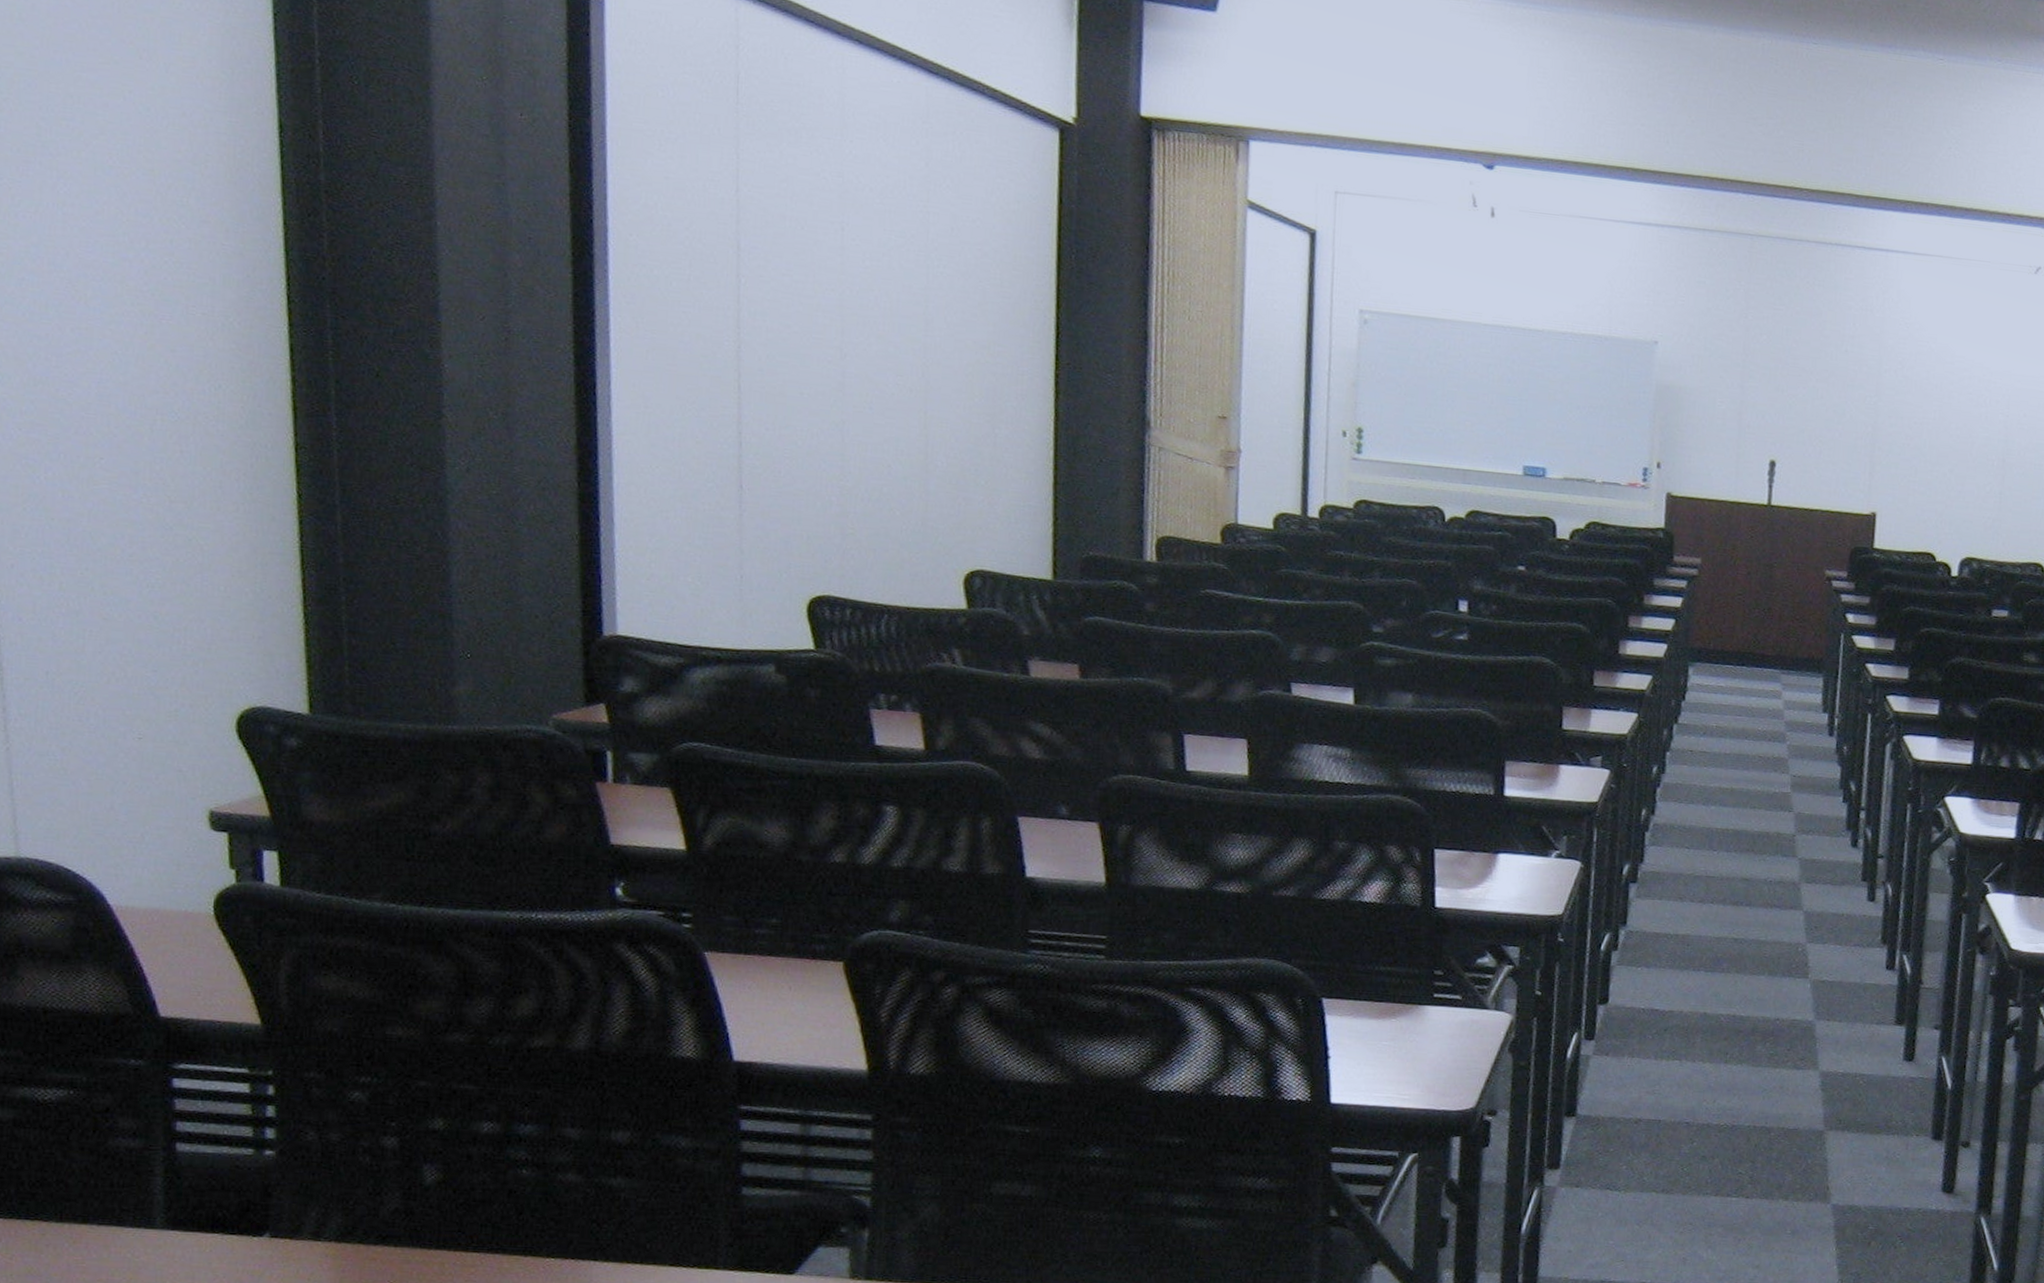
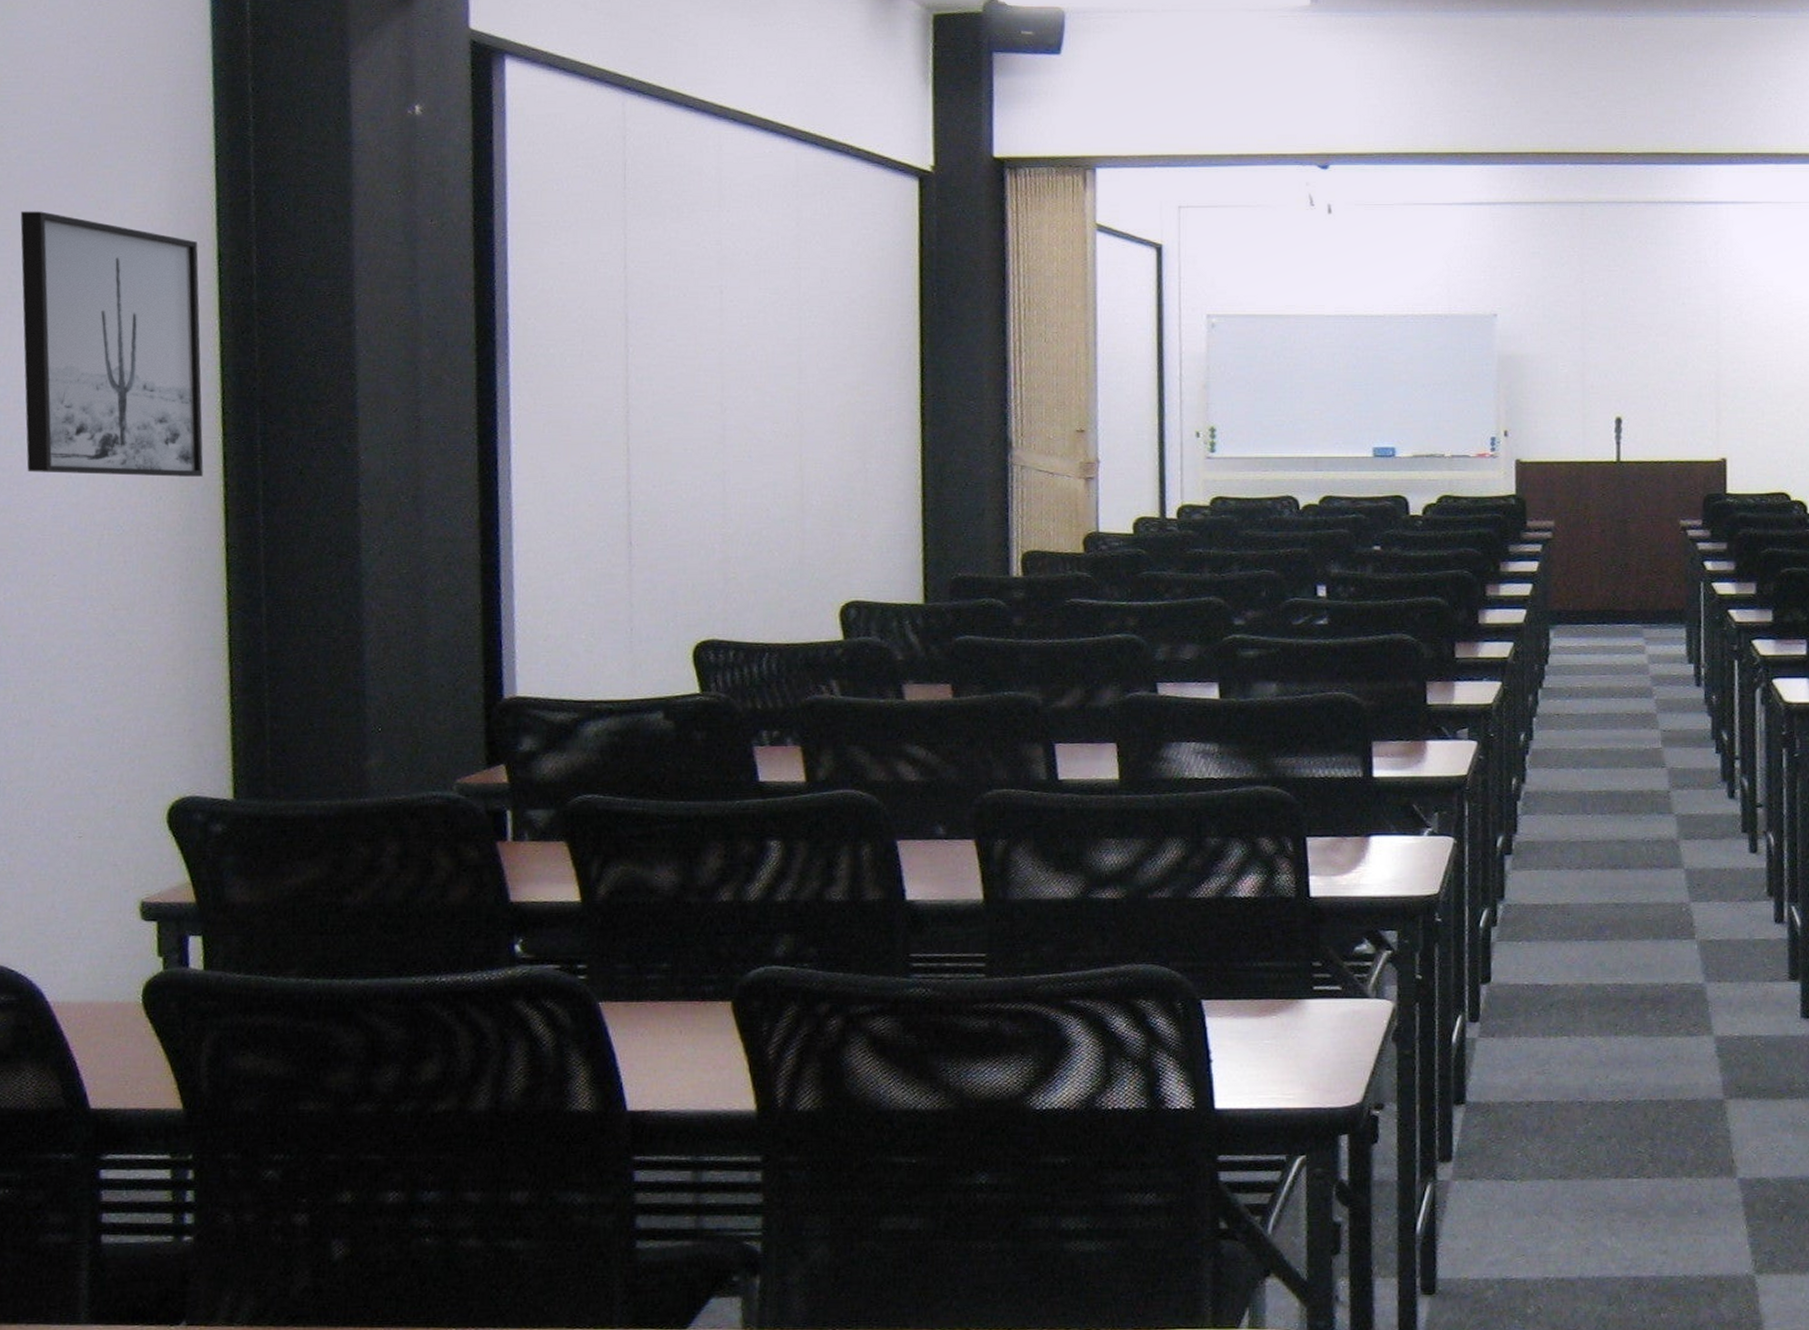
wall art: none [47,50,268,368] -> present [20,211,204,477]

